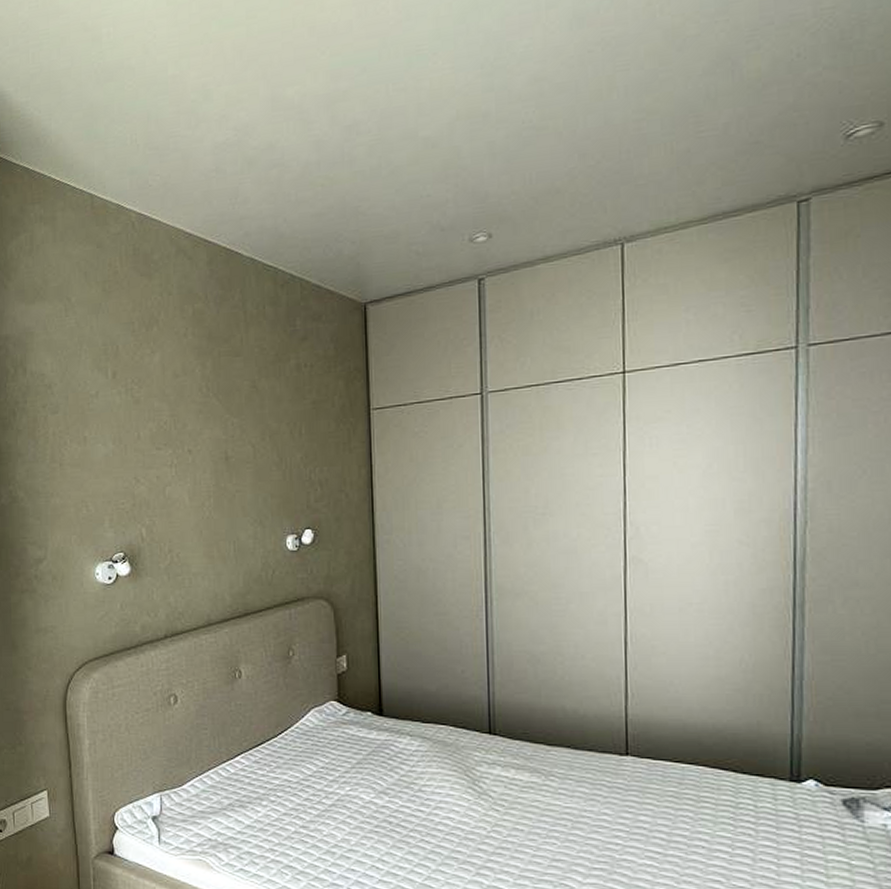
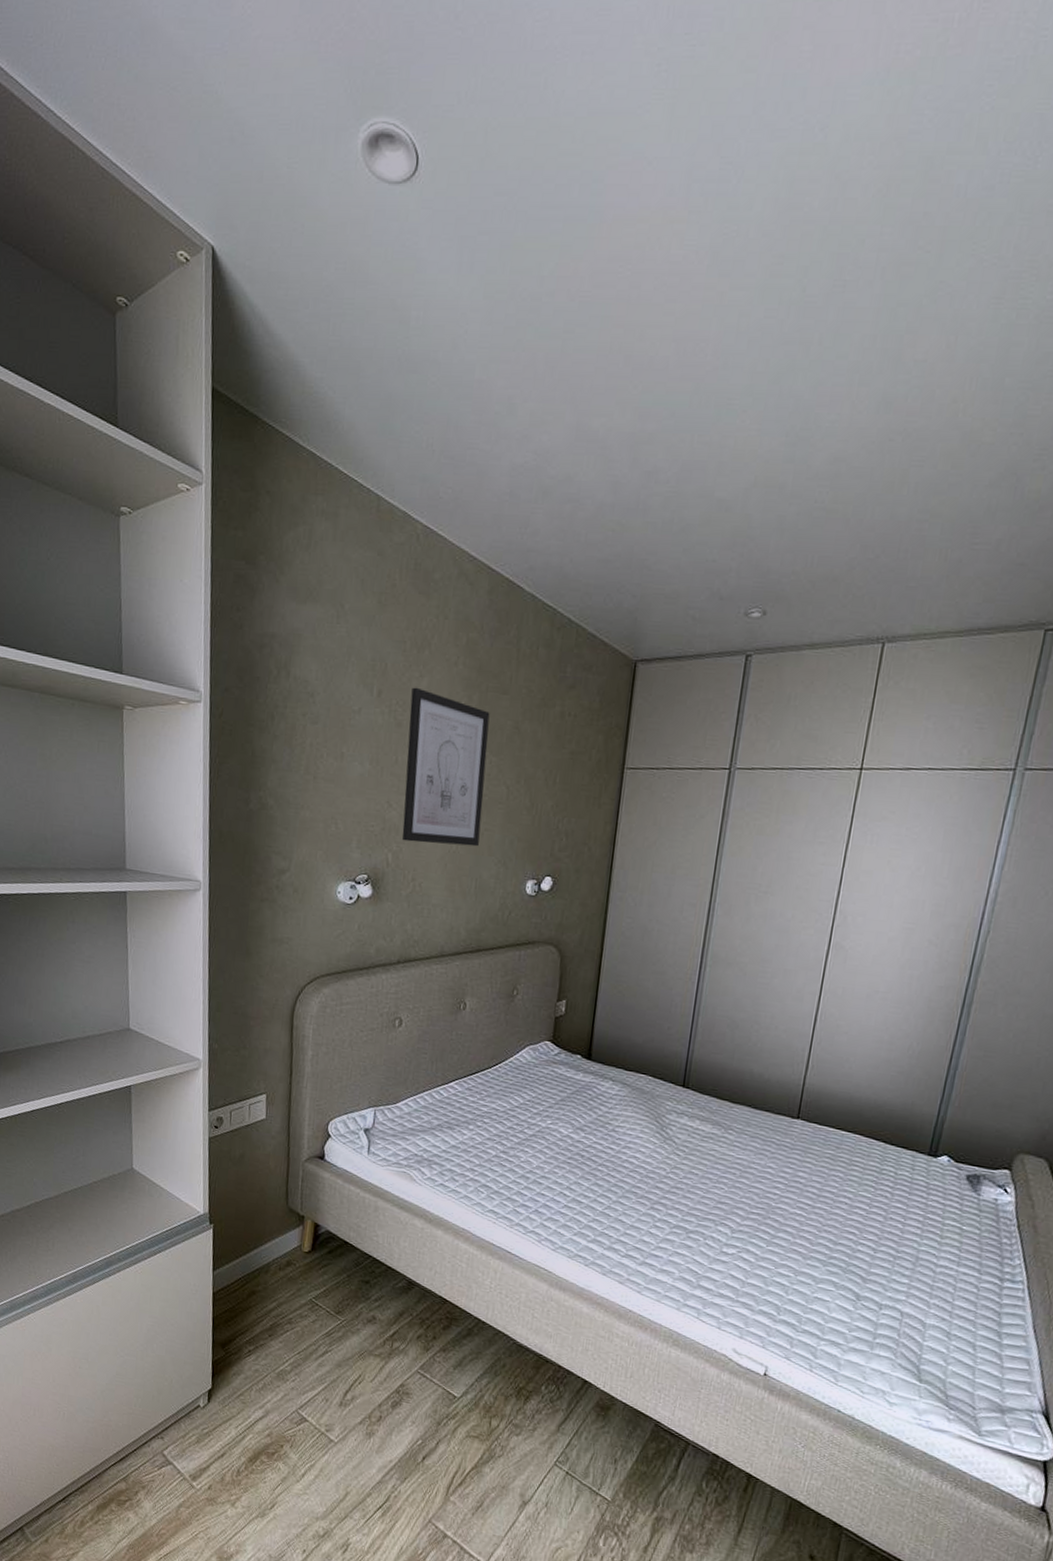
wall art: none [145,363,232,514] -> present [402,687,490,847]

